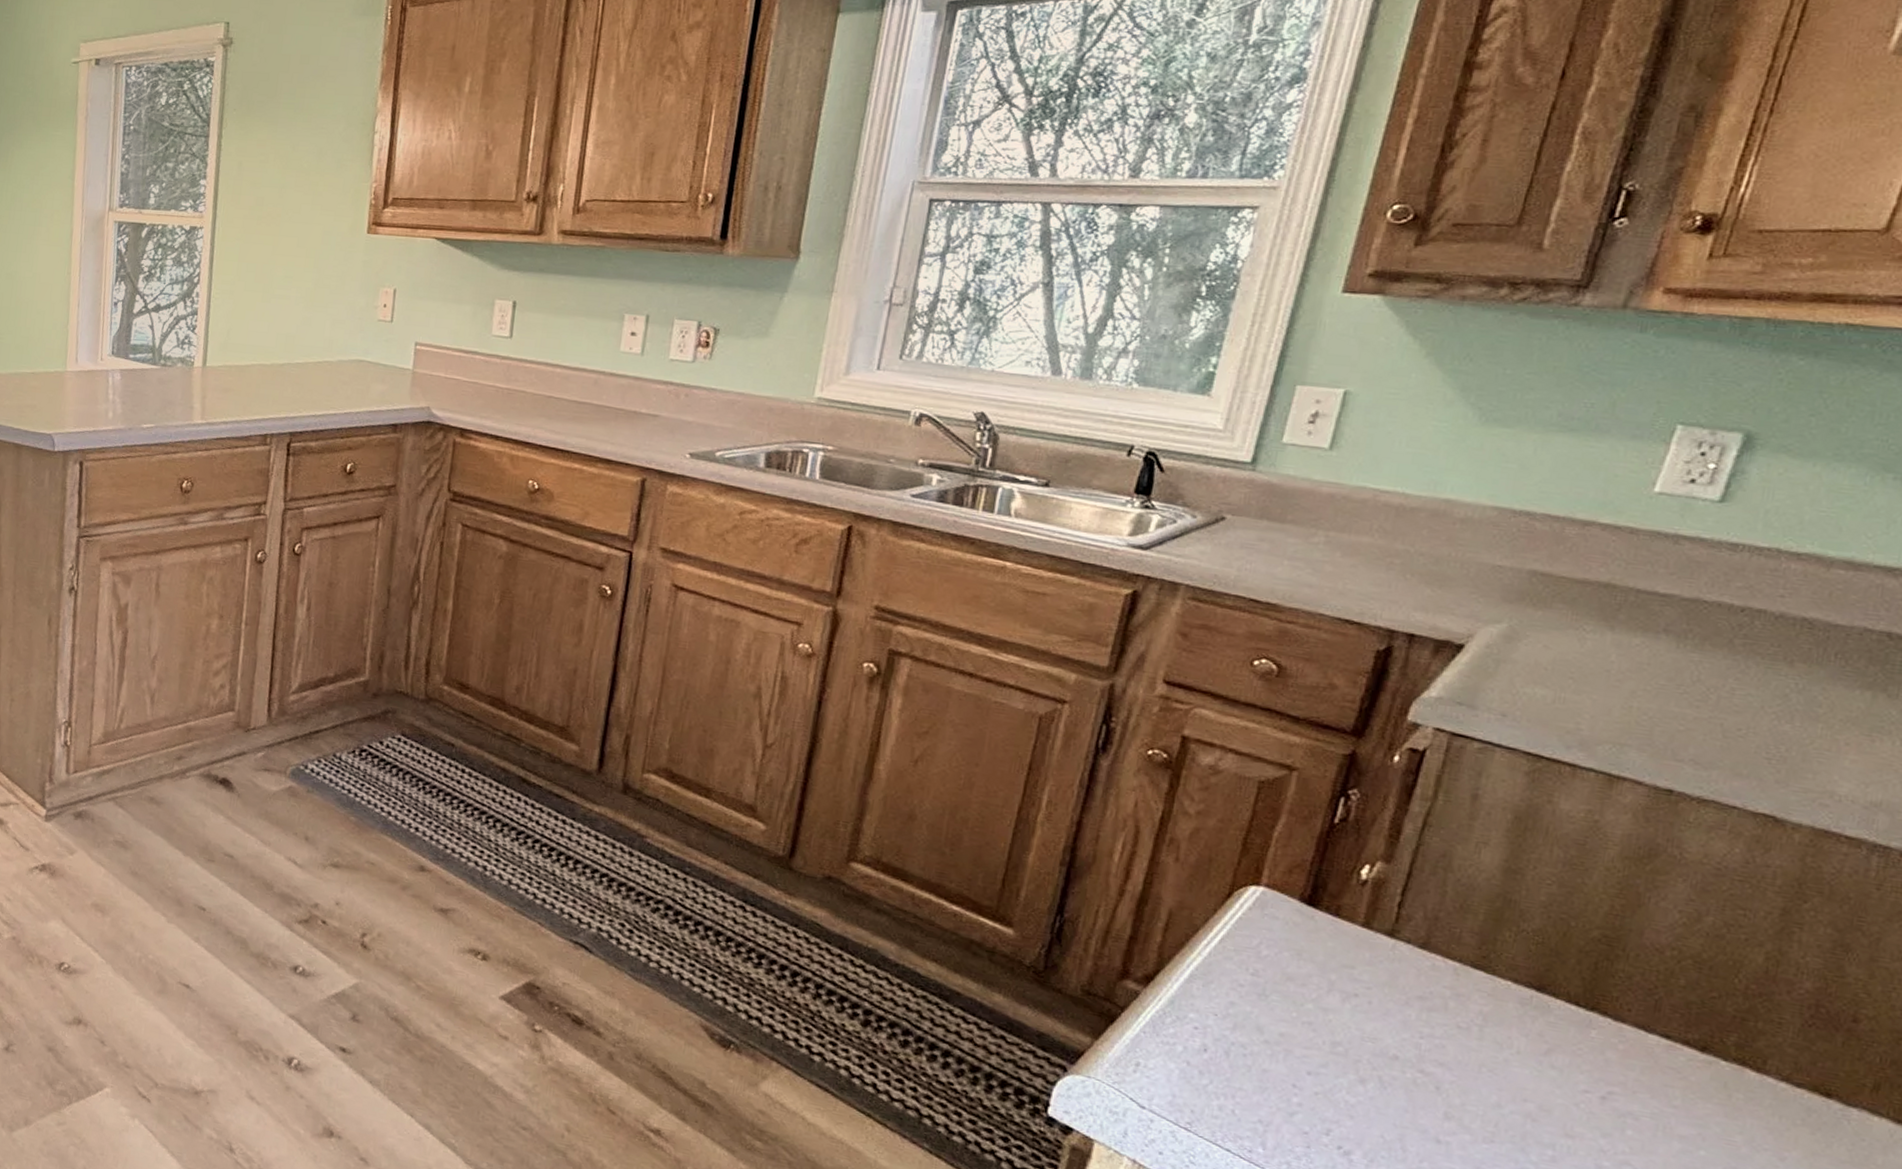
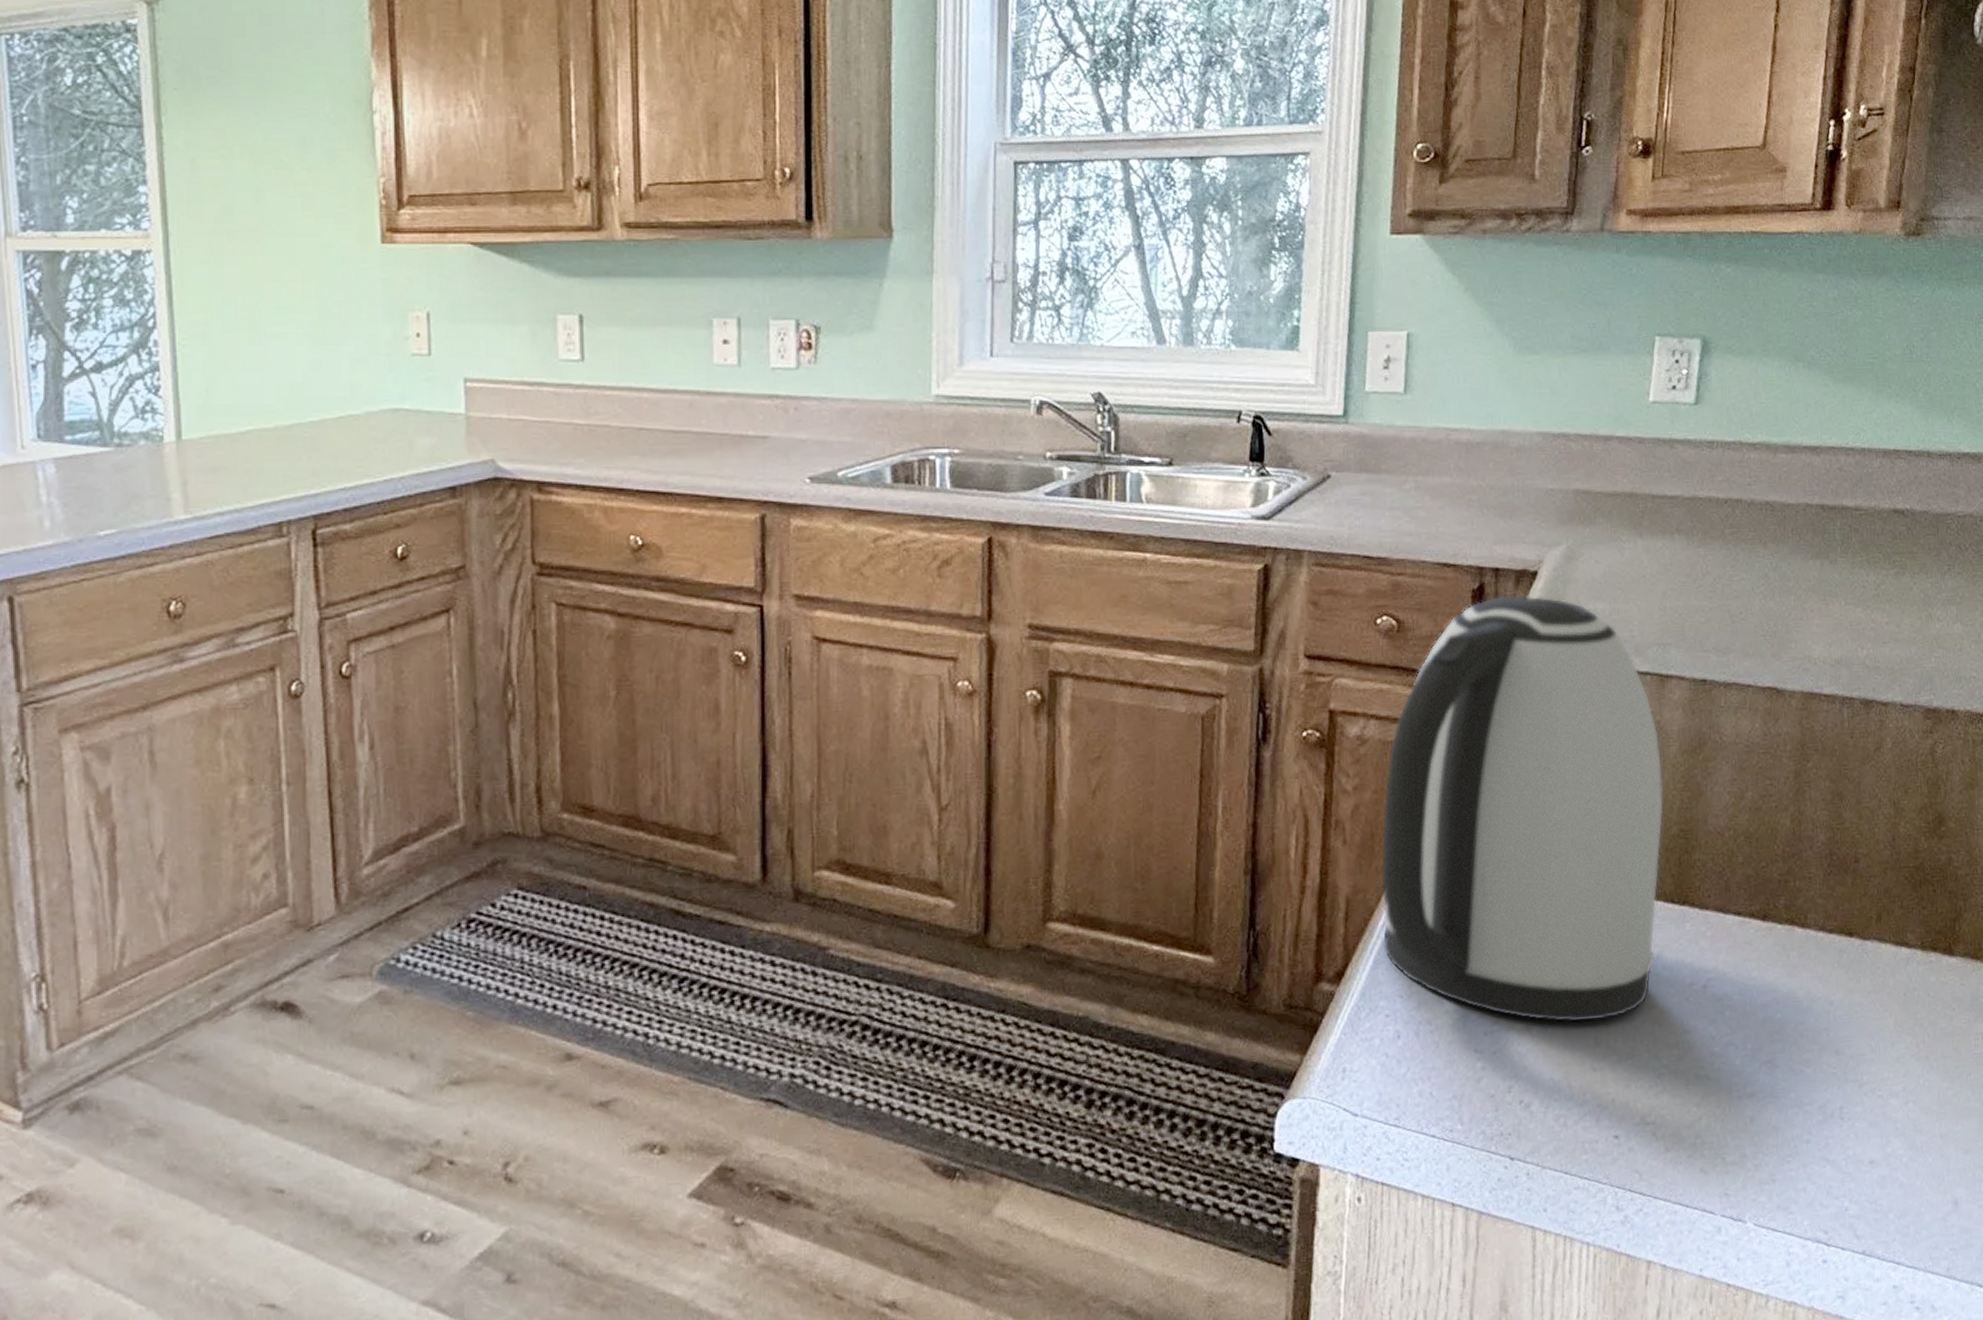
kettle: none [1203,660,1594,1100] -> present [1381,594,1664,1023]

